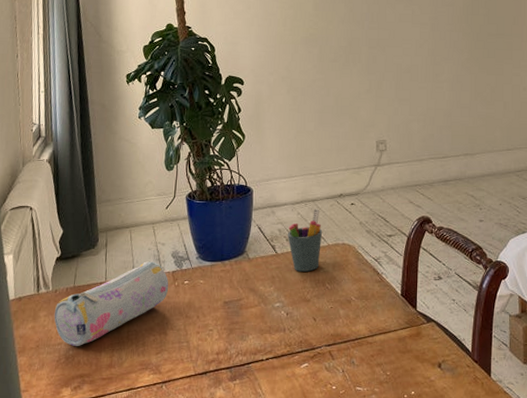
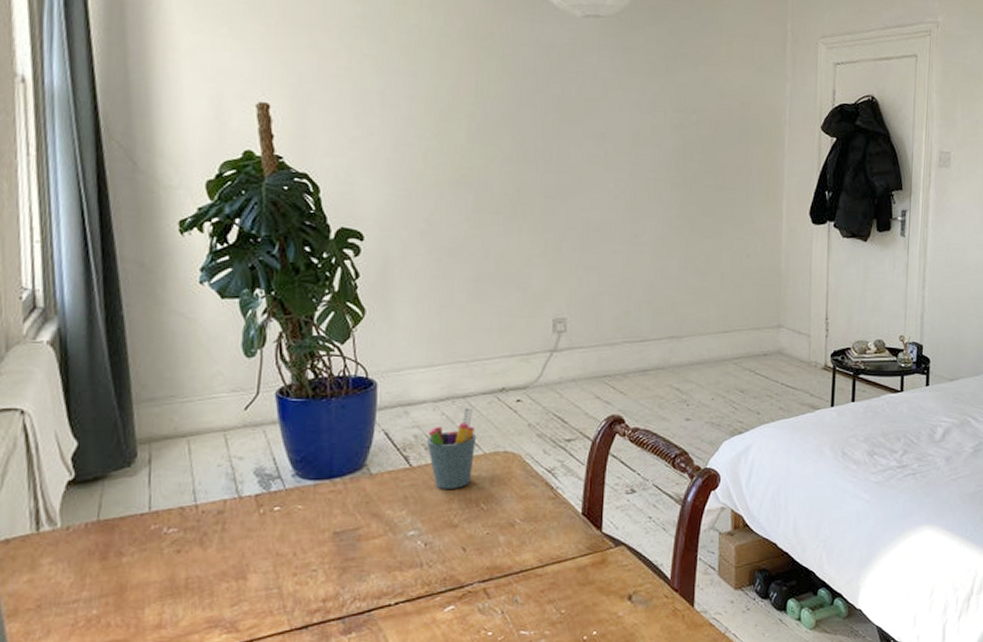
pencil case: present [54,261,169,346] -> none [65,482,250,603]

